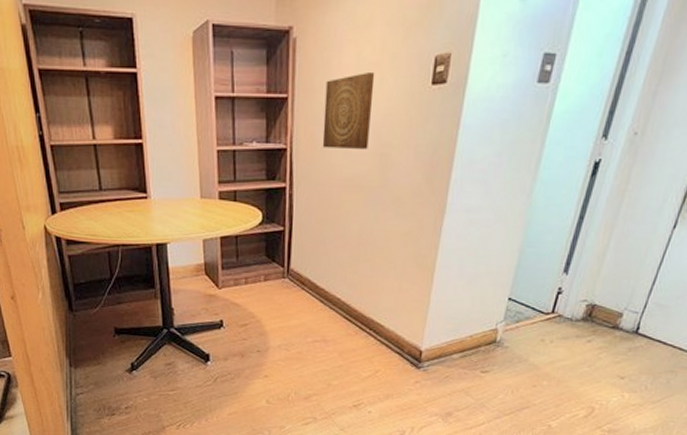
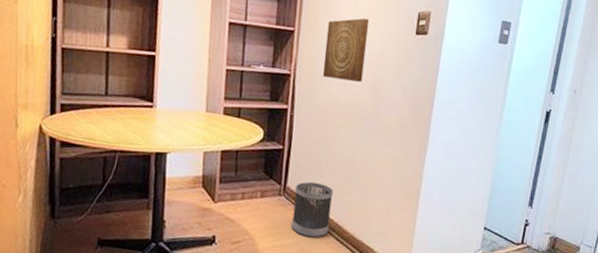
wastebasket: none [298,262,340,318] -> present [291,181,334,238]

